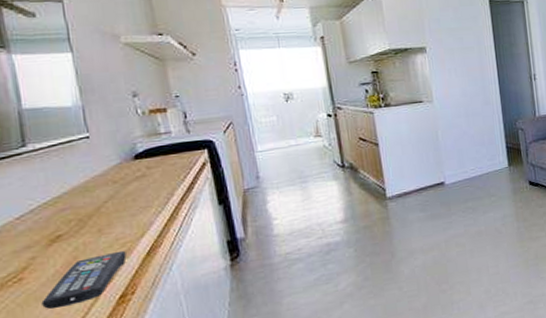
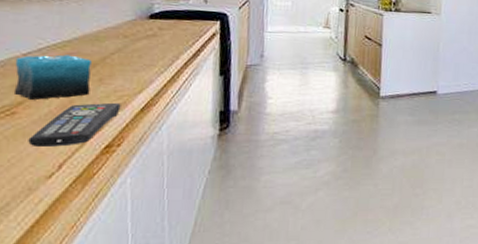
candle: none [9,206,92,263] -> present [13,46,92,100]

